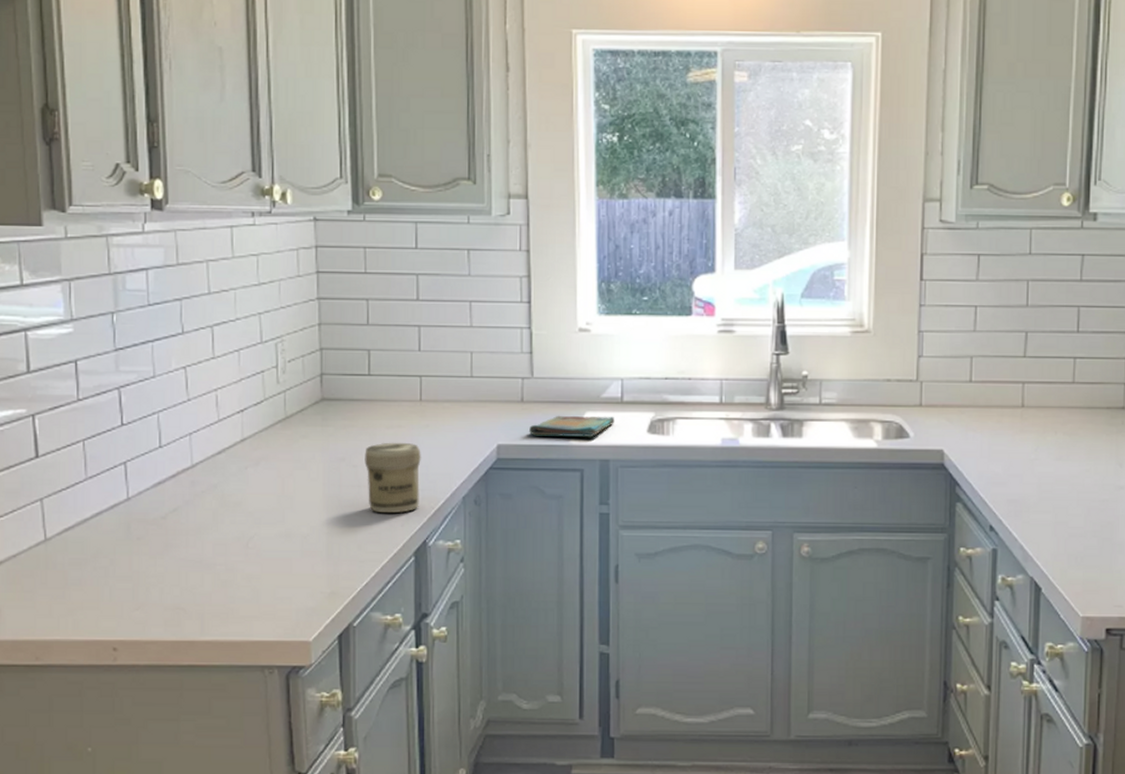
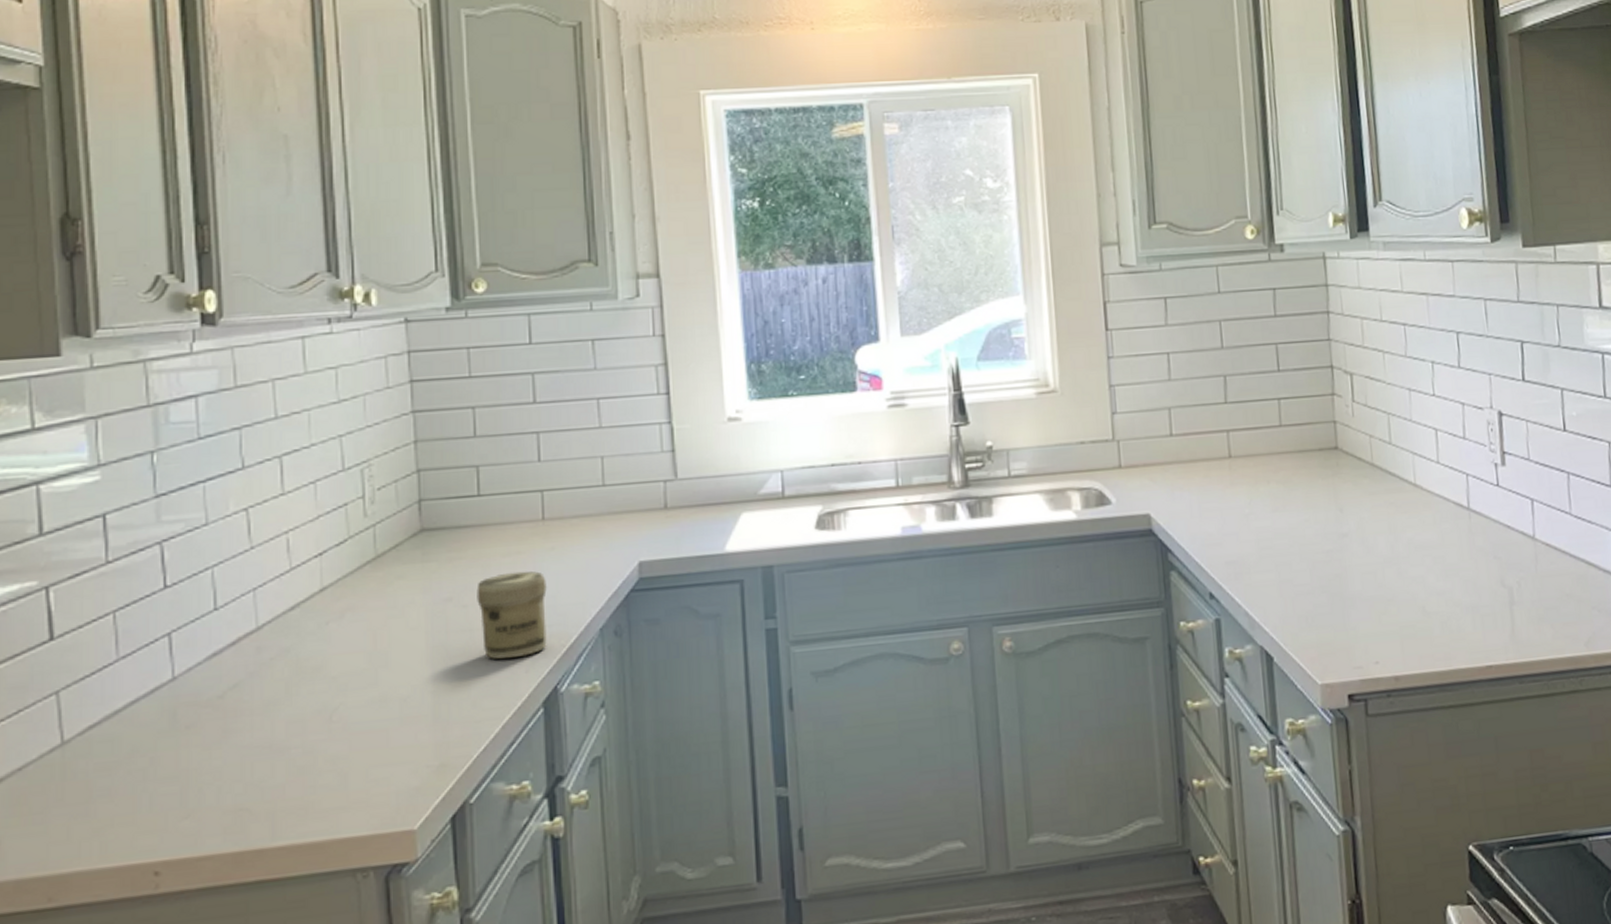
dish towel: present [529,415,614,437] -> none [676,514,776,547]

